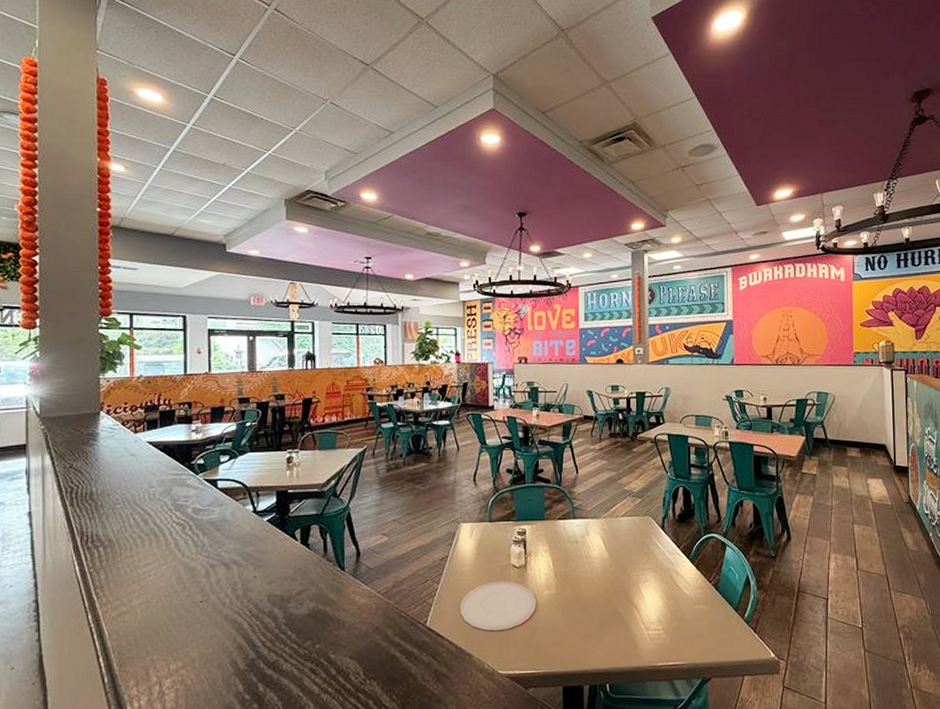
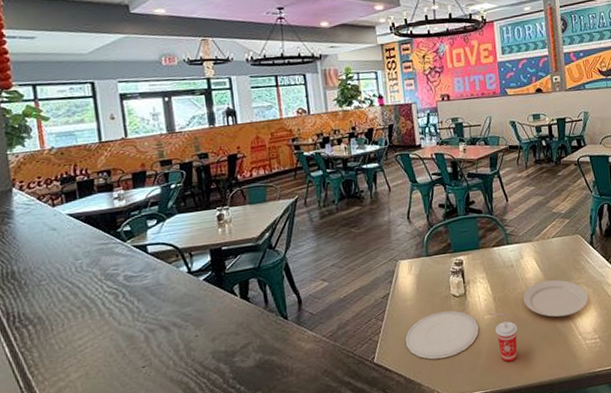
beverage cup: none [549,589,578,644] -> present [490,312,518,362]
plate: none [585,561,655,602] -> present [523,279,589,317]

